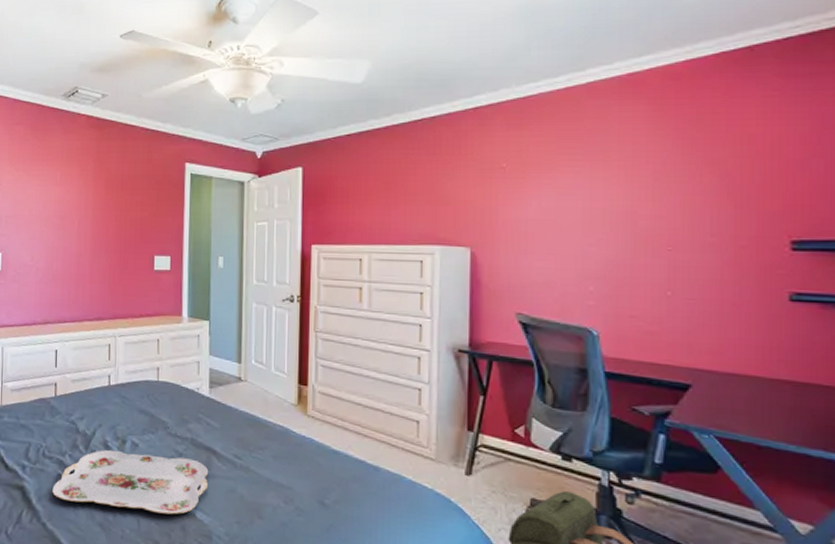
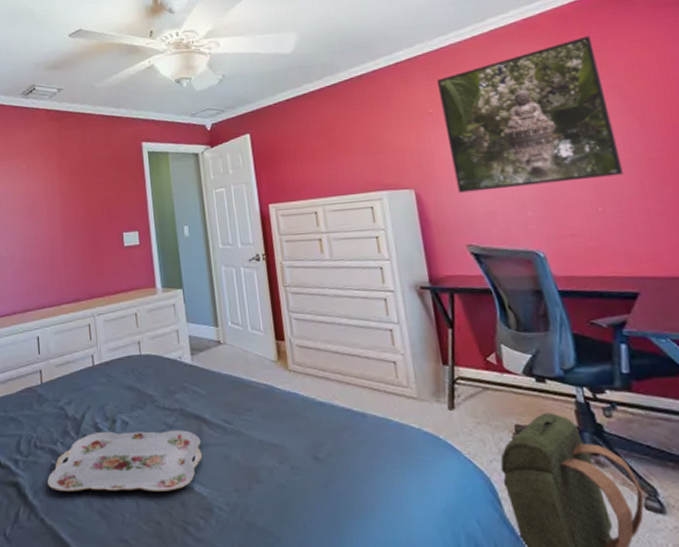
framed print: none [517,101,704,260] -> present [437,35,624,193]

